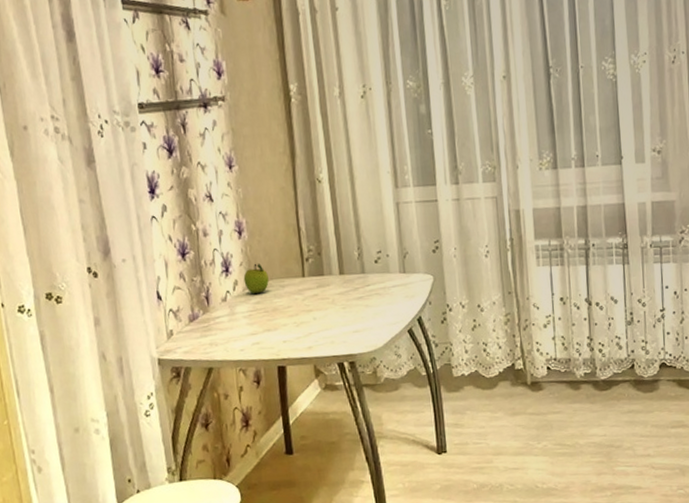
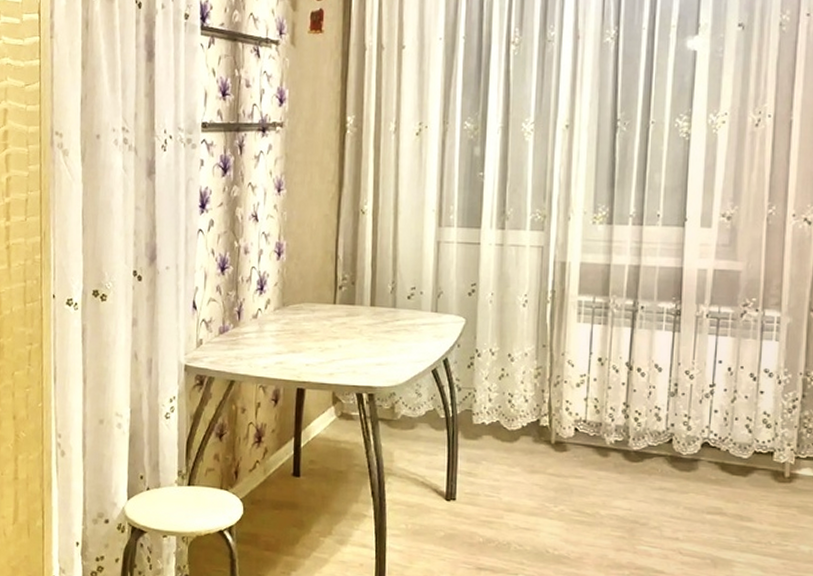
fruit: present [243,263,269,295] -> none [276,285,300,315]

